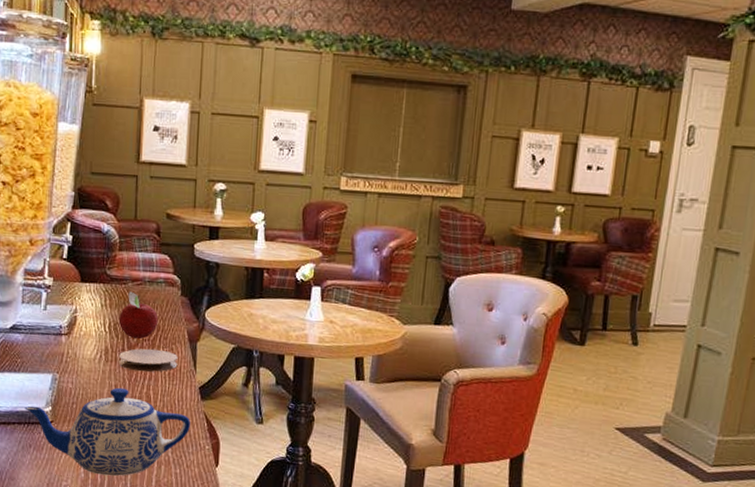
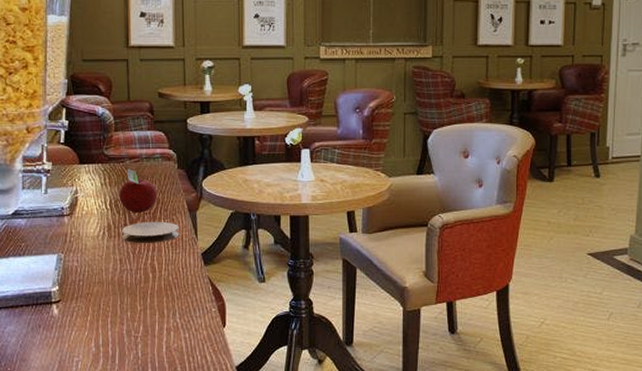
teapot: present [25,387,190,476] -> none [32,261,196,347]

